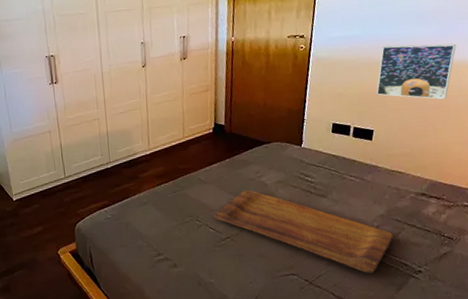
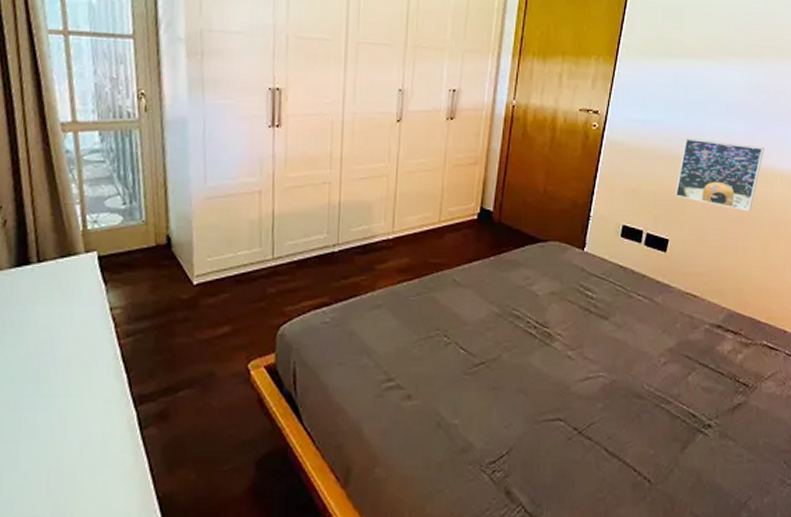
tray: present [213,189,394,273] -> none [467,300,683,424]

